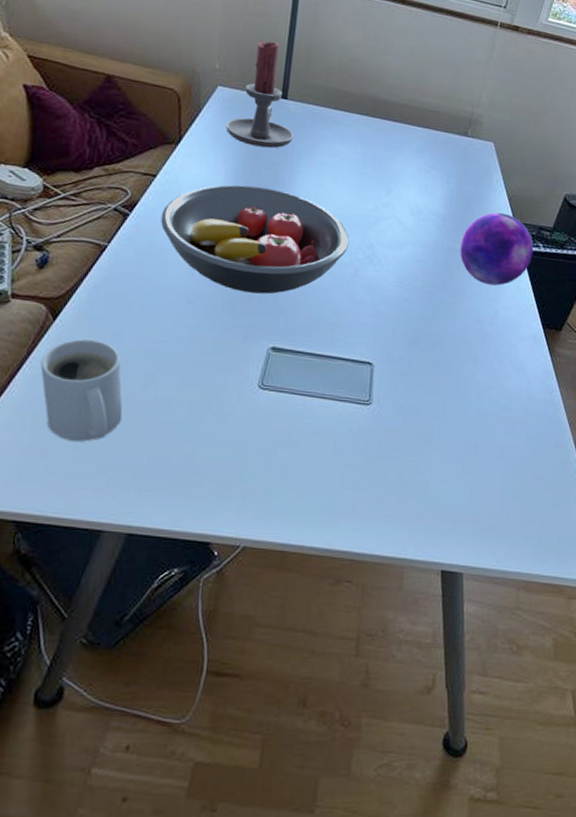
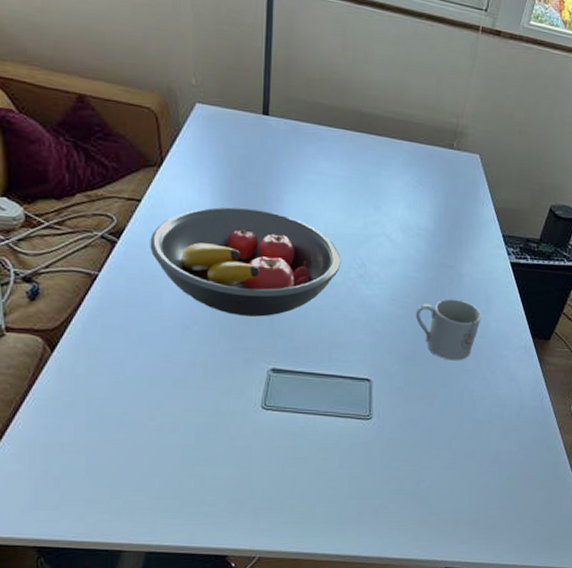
mug: present [40,339,123,442] -> none [44,369,131,468]
candle holder: present [226,41,294,149] -> none [208,53,279,168]
mug: none [422,283,491,348] -> present [415,298,482,361]
decorative orb: present [460,212,534,286] -> none [450,225,521,299]

